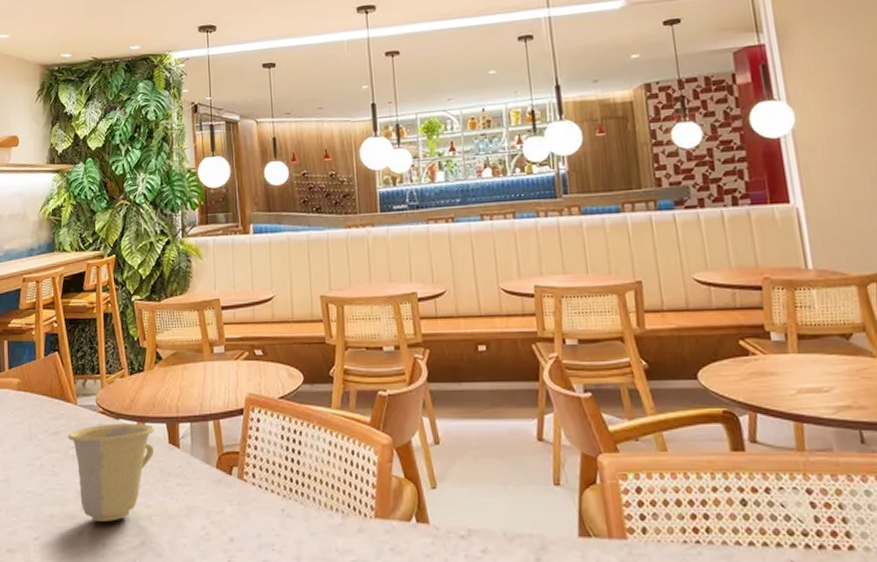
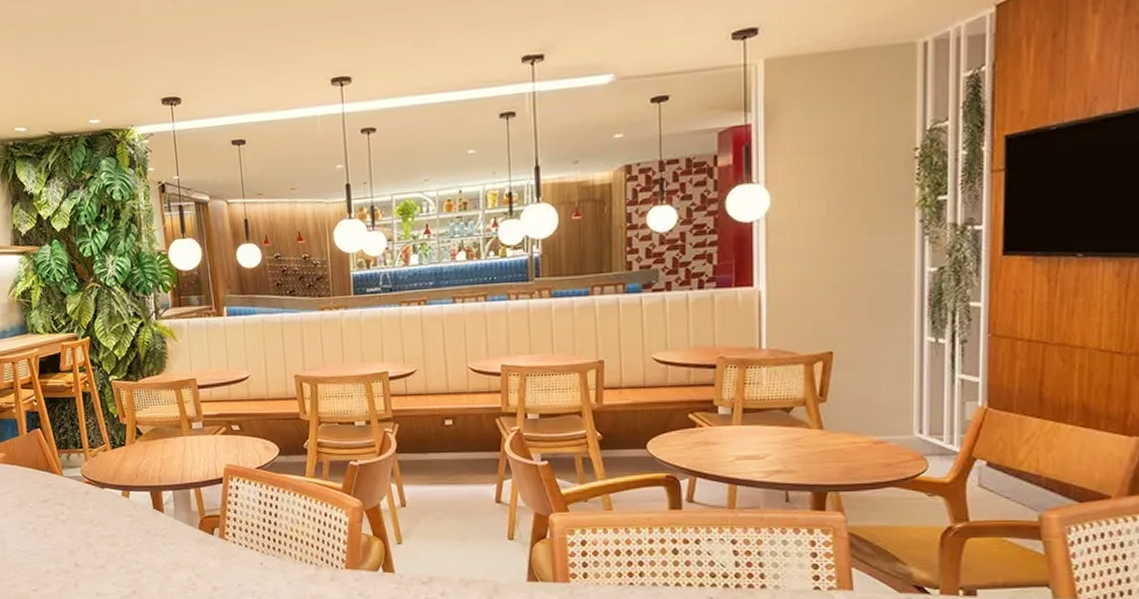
cup: present [68,423,155,522] -> none [57,492,140,575]

